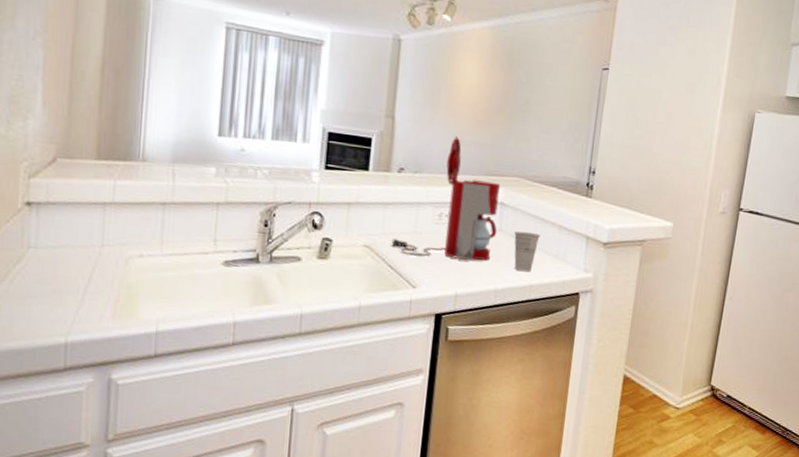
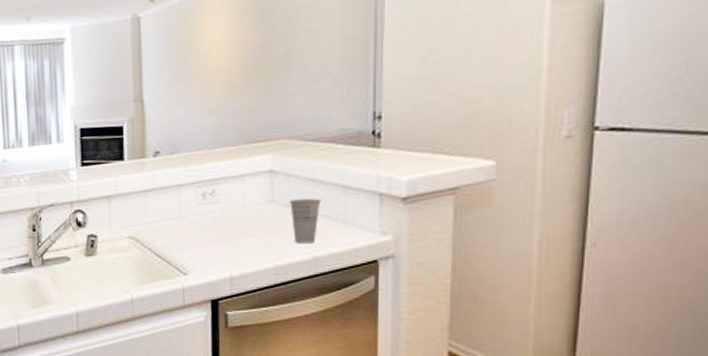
coffee maker: present [391,135,500,261] -> none [156,106,270,241]

